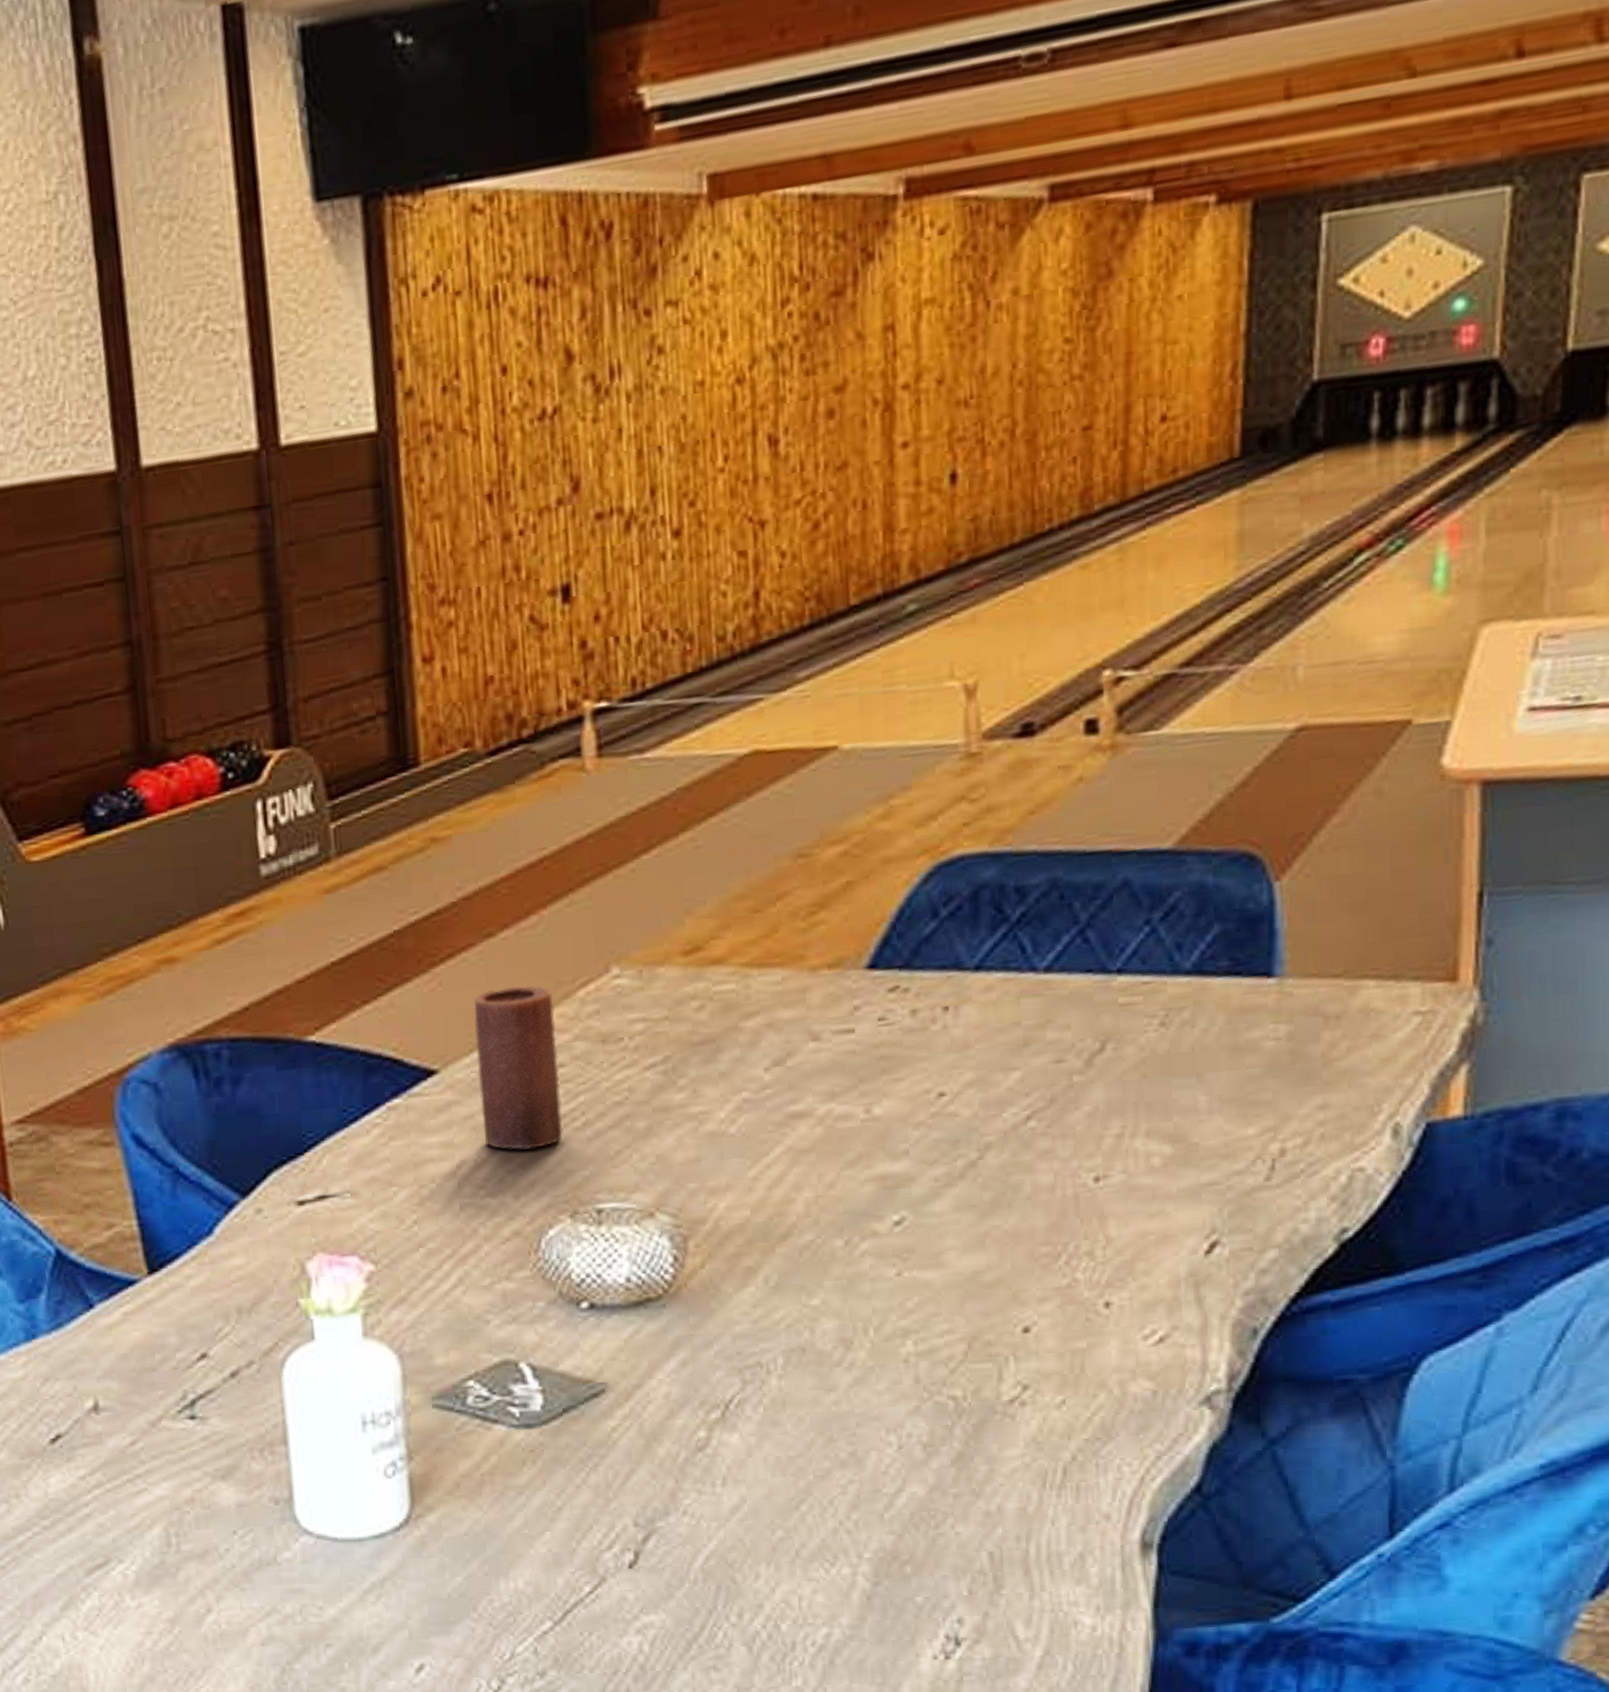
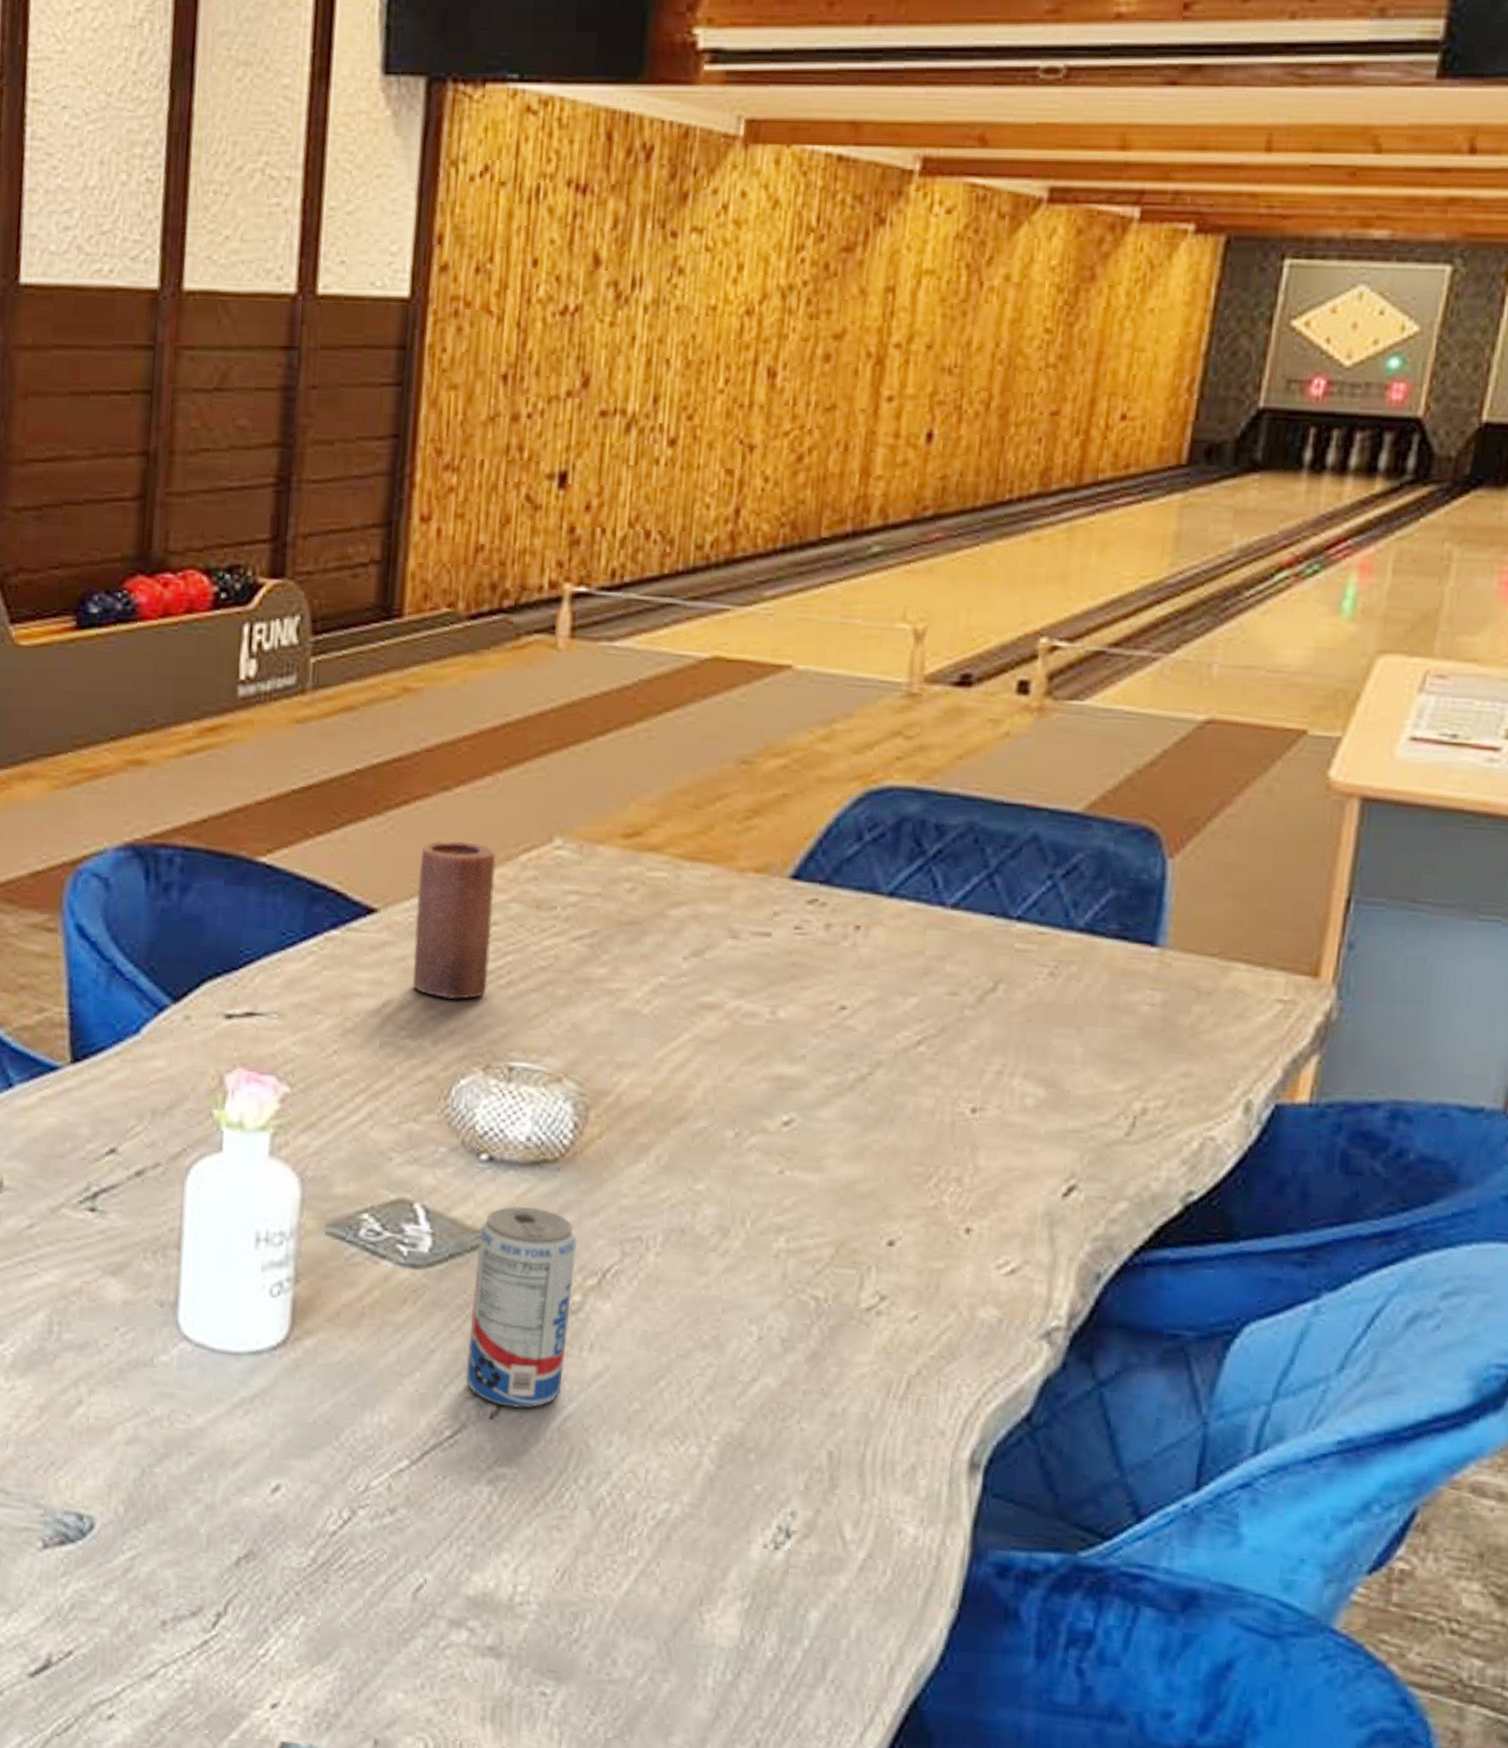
beverage can: none [590,1348,700,1555] -> present [466,1206,578,1409]

